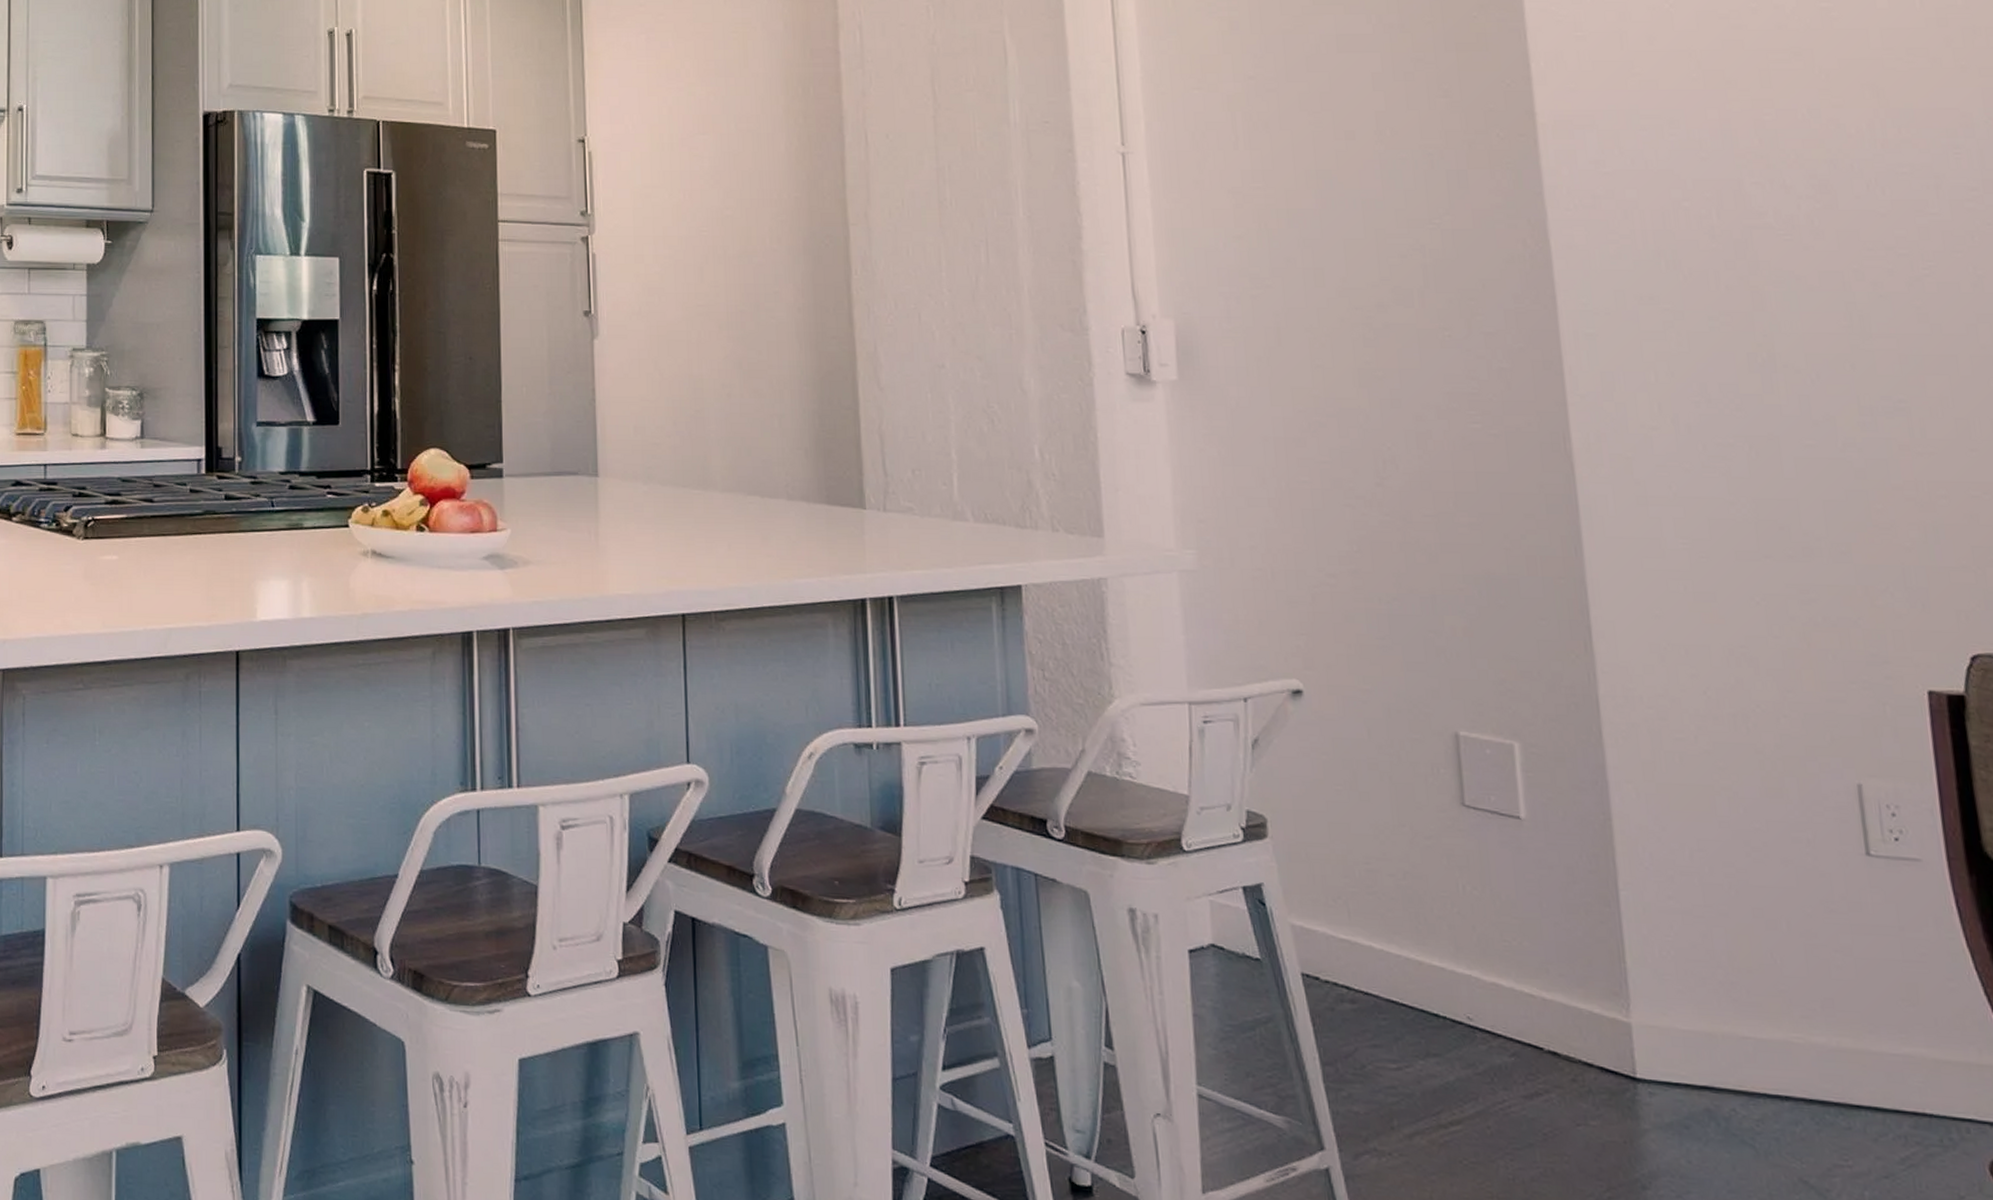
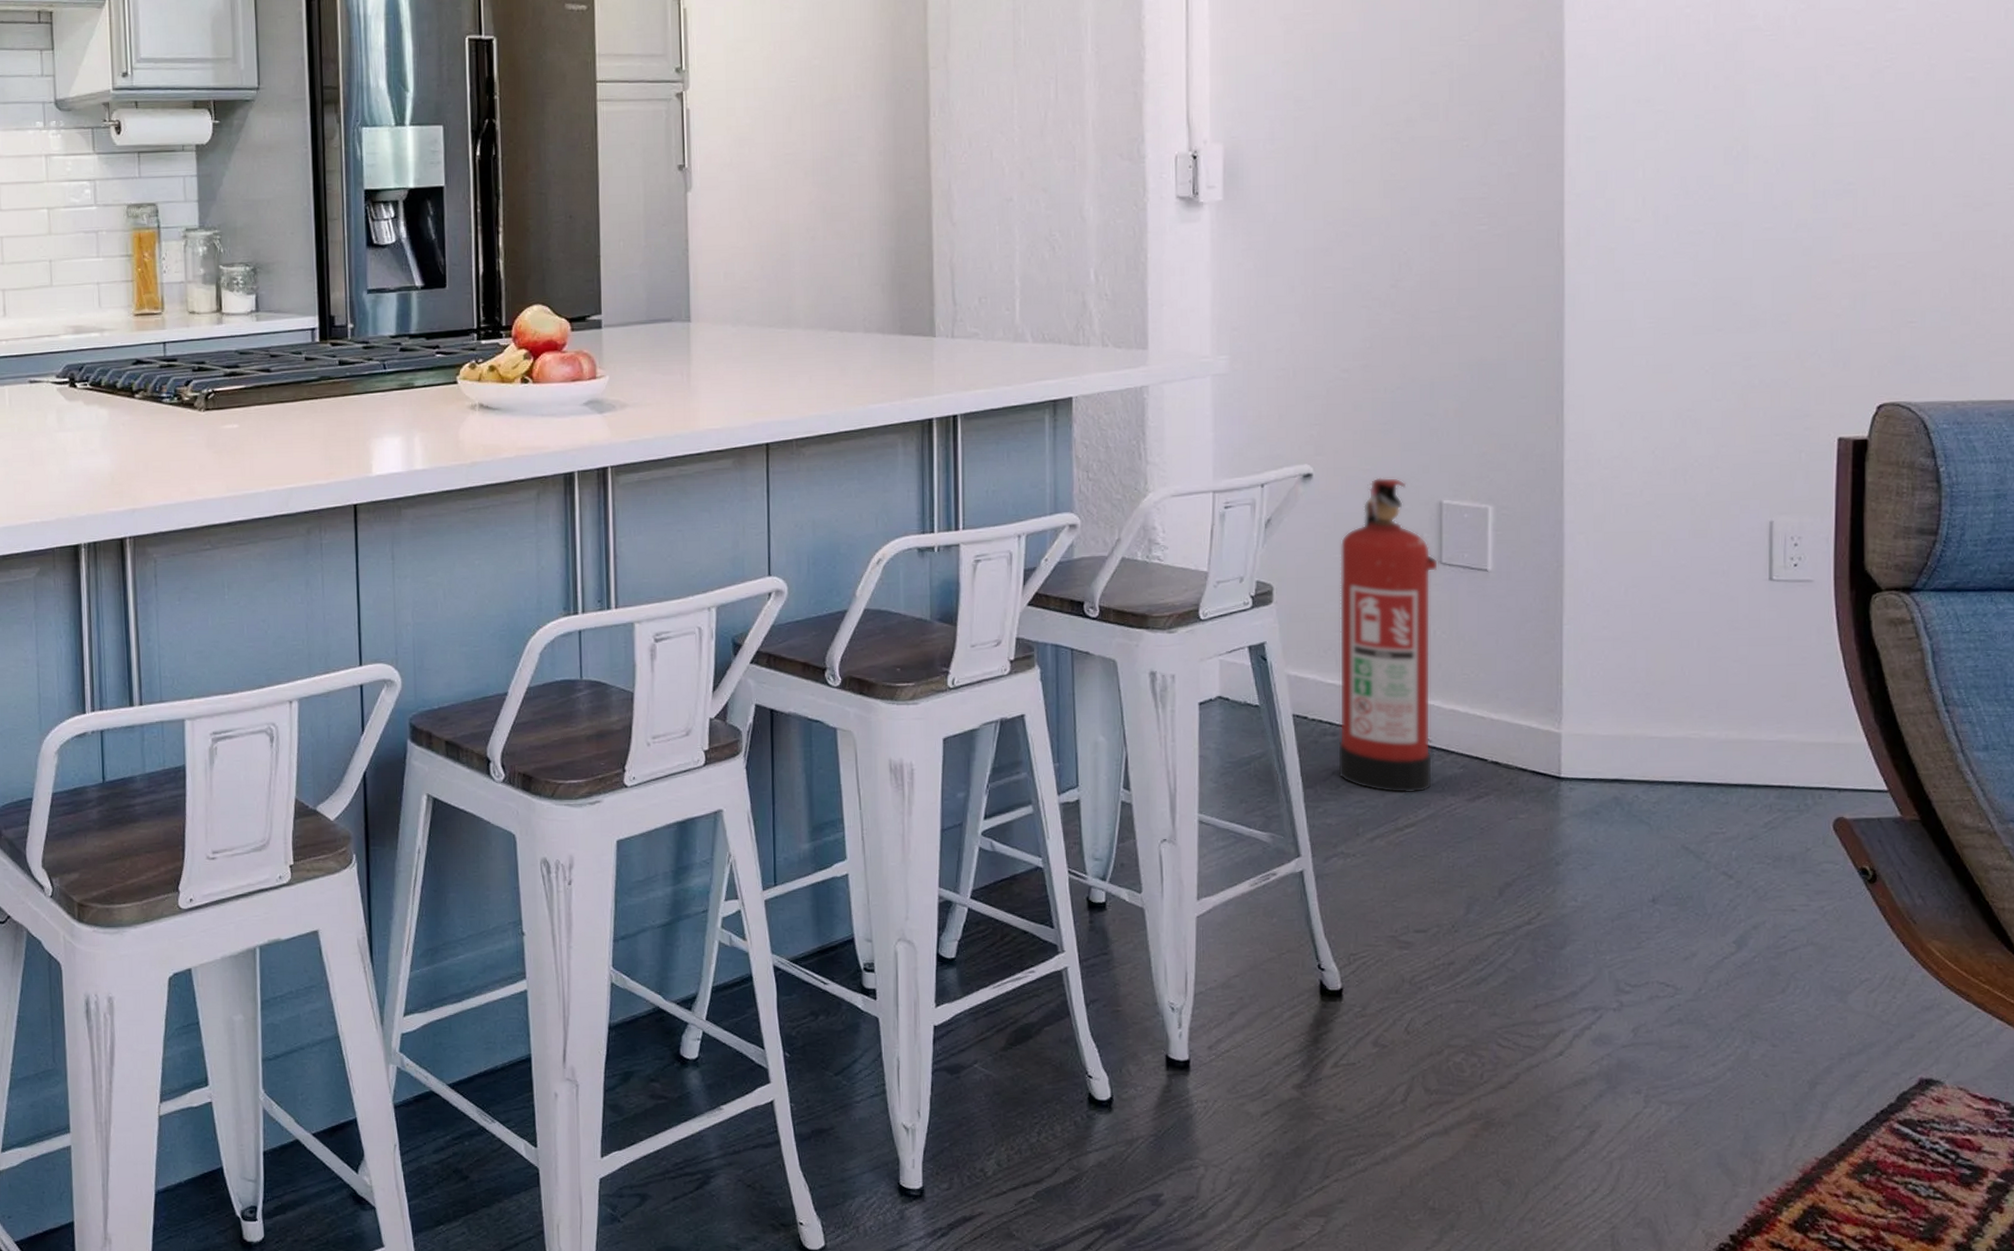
fire extinguisher: none [1341,700,1477,1083] -> present [1337,477,1439,794]

